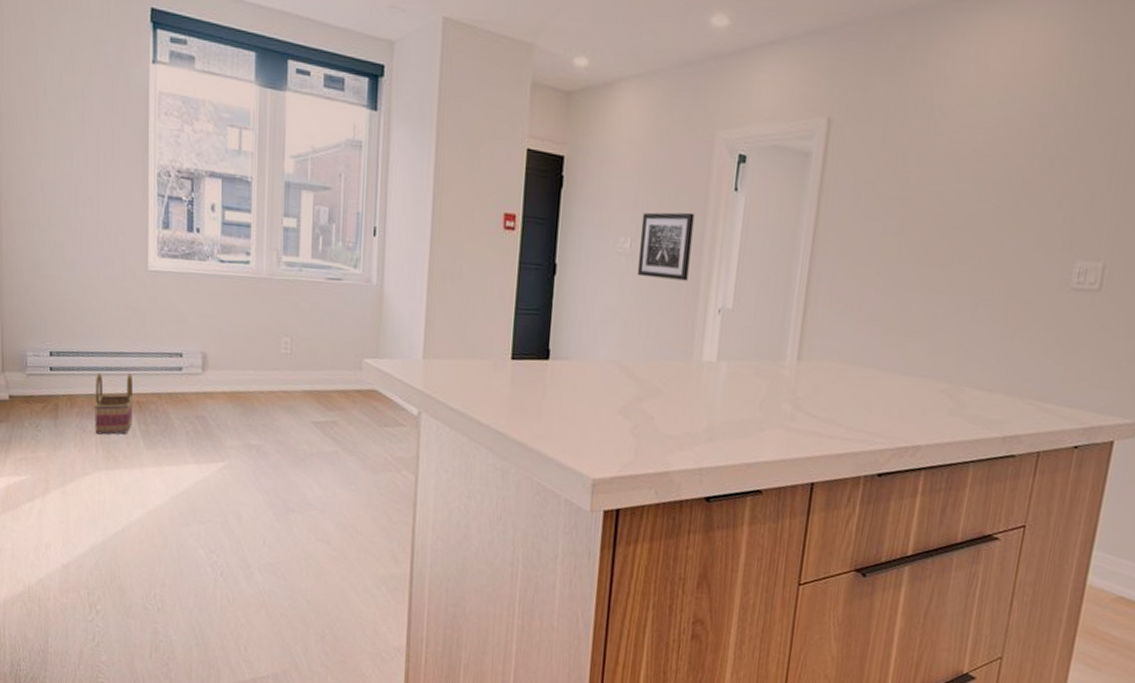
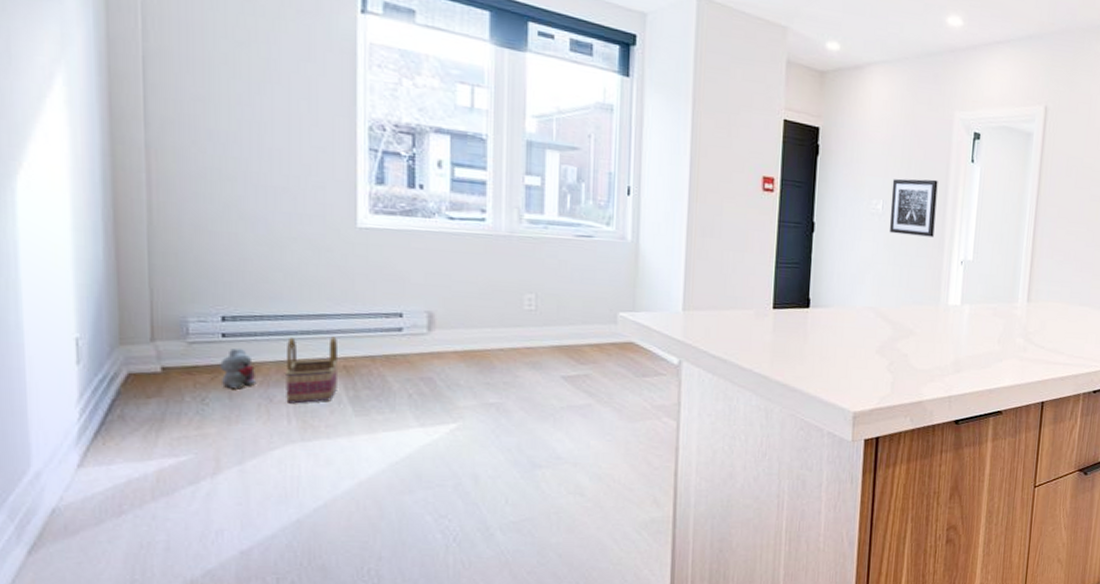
plush toy: none [48,380,74,419] -> present [220,347,257,390]

